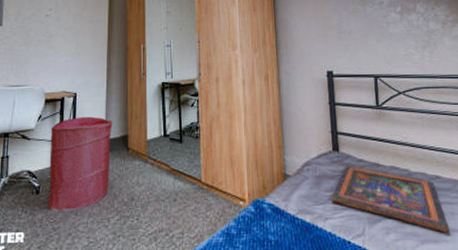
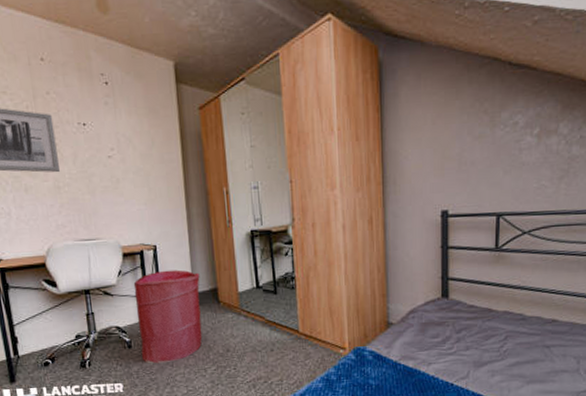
painted panel: present [331,164,450,233] -> none [436,310,559,374]

